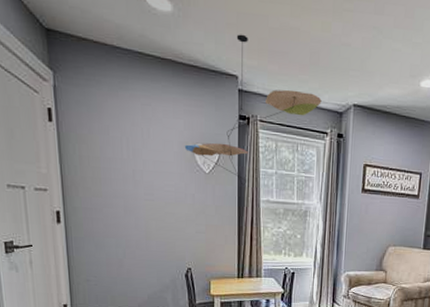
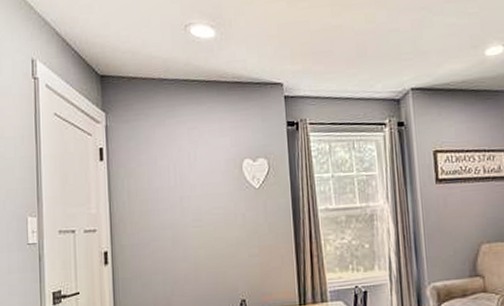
ceiling mobile: present [184,34,322,186] -> none [231,42,375,196]

